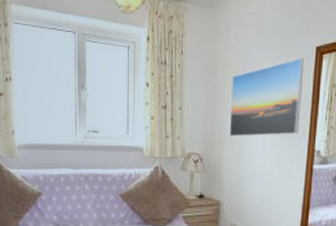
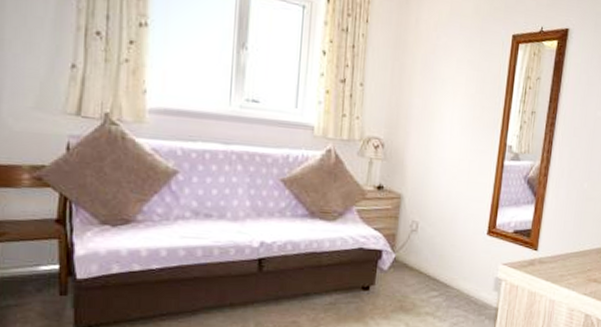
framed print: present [229,58,305,137] -> none [415,44,501,126]

